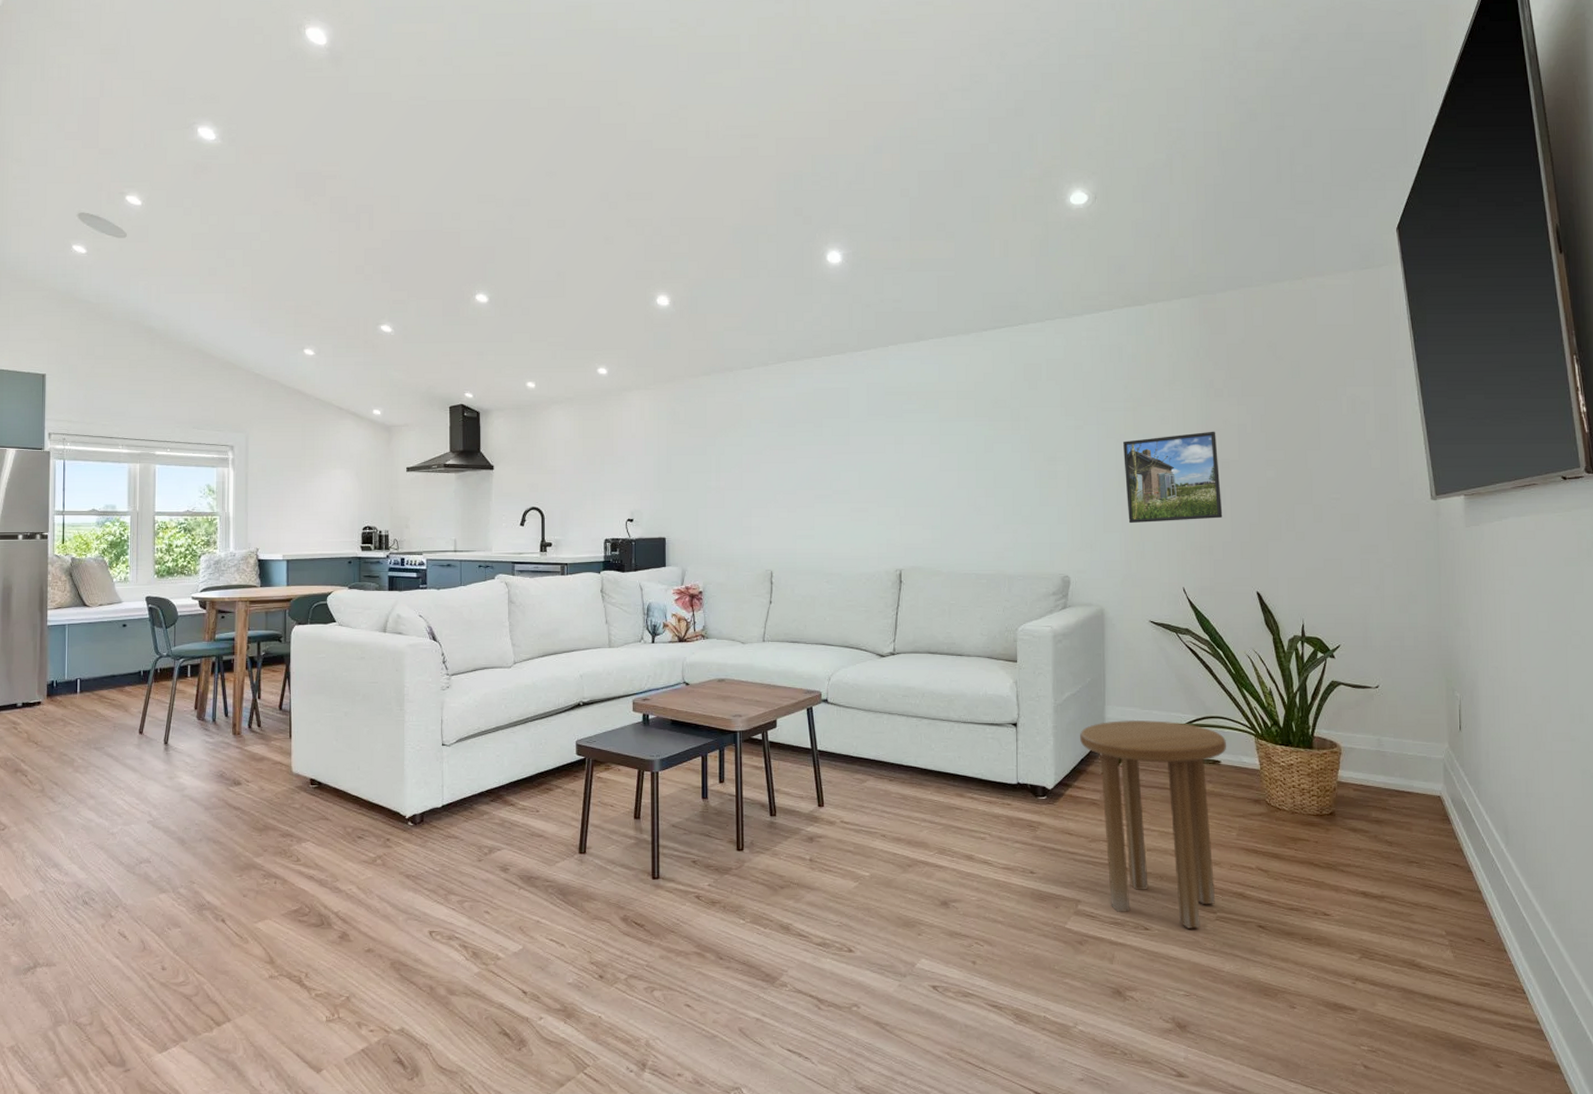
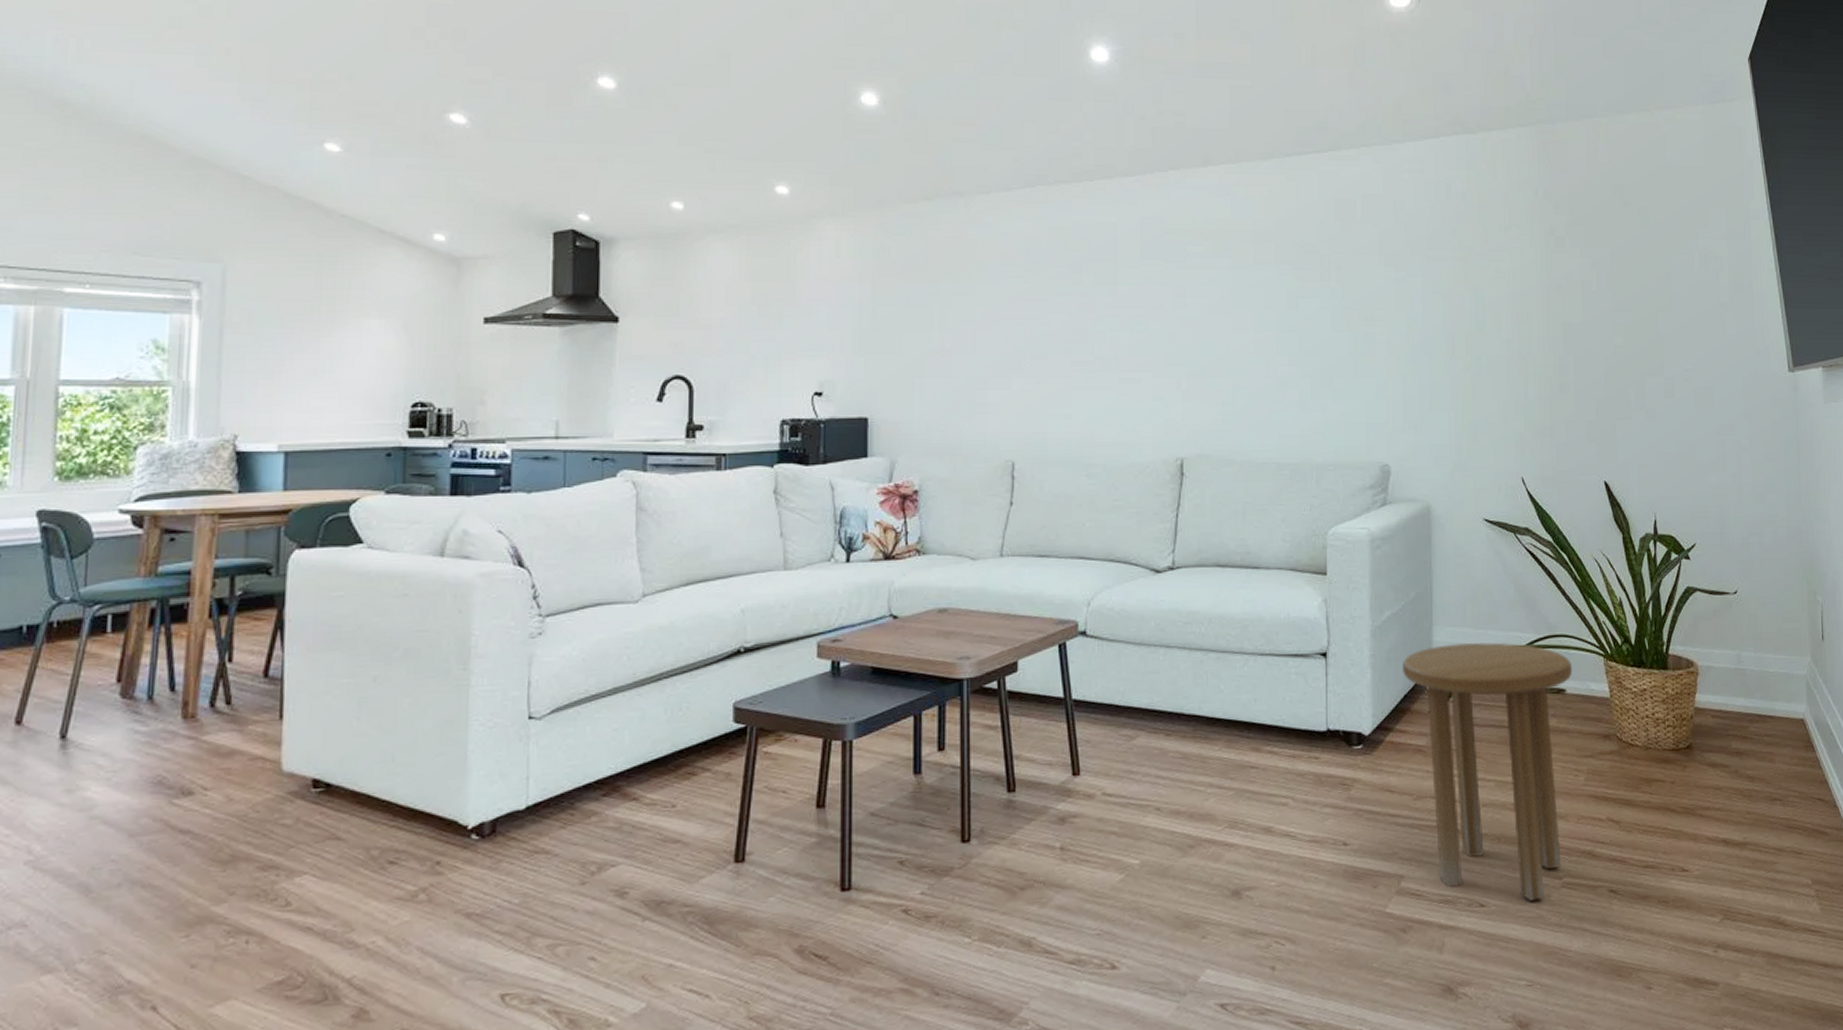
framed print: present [1123,431,1223,524] -> none [1452,287,1566,399]

